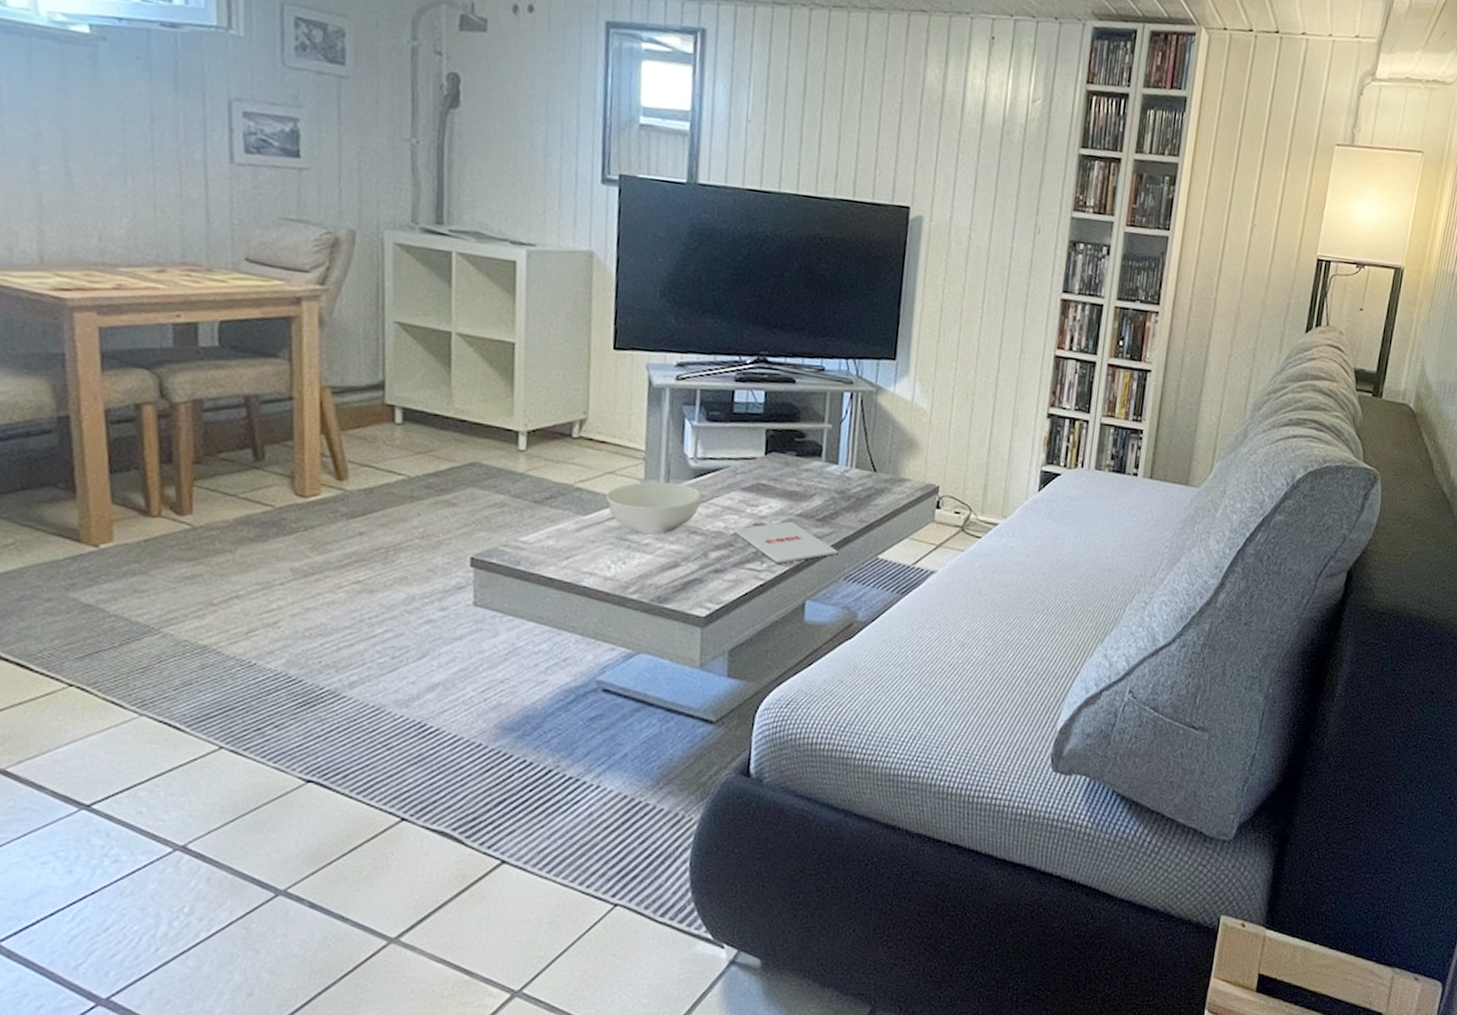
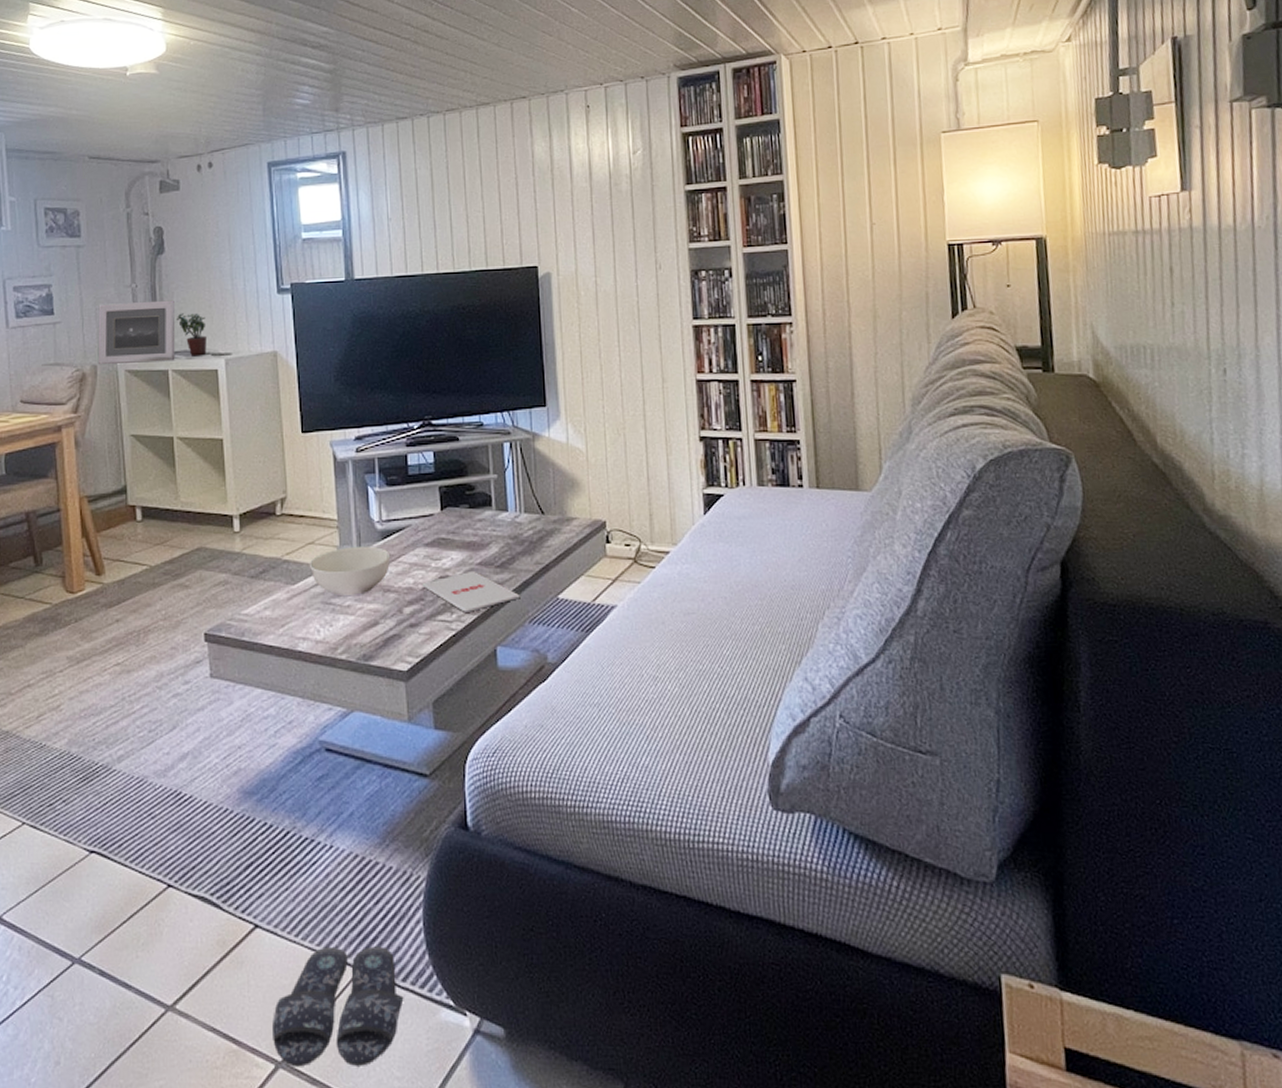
picture frame: none [358,155,467,242] -> present [98,300,176,365]
potted plant: none [467,185,506,243] -> present [176,313,207,357]
slippers: none [510,883,660,996] -> present [273,946,404,1067]

